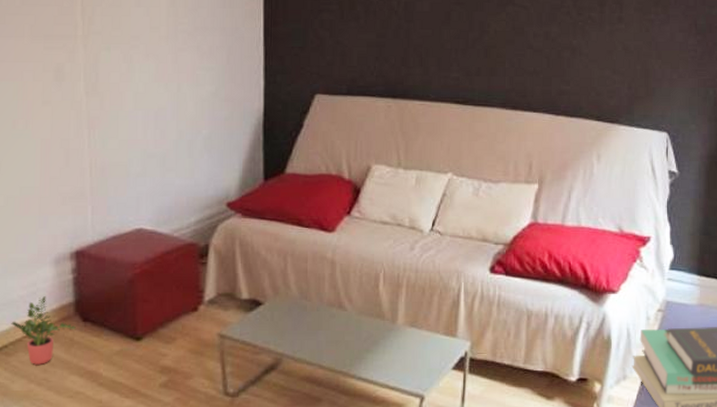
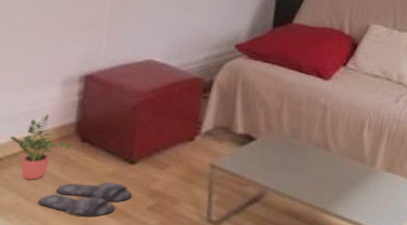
slippers: none [50,361,143,399] -> present [38,181,133,217]

